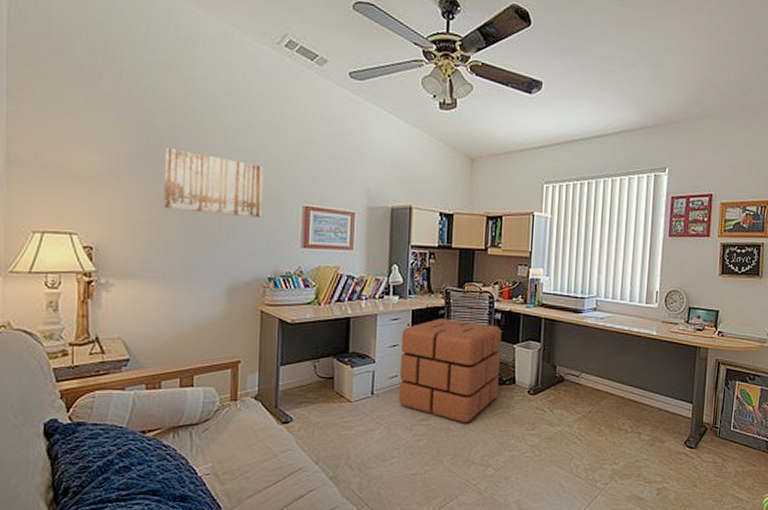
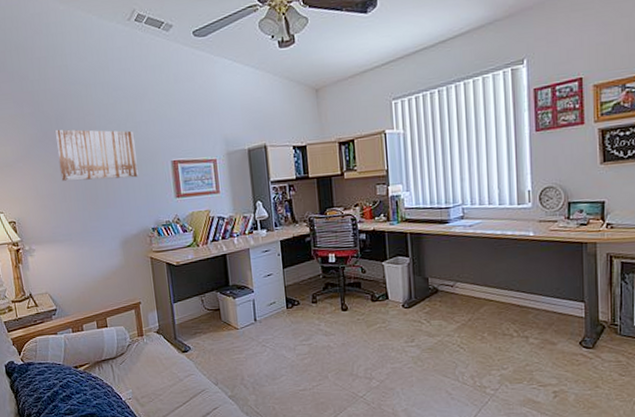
pouf: present [399,318,501,423] -> none [274,244,372,341]

